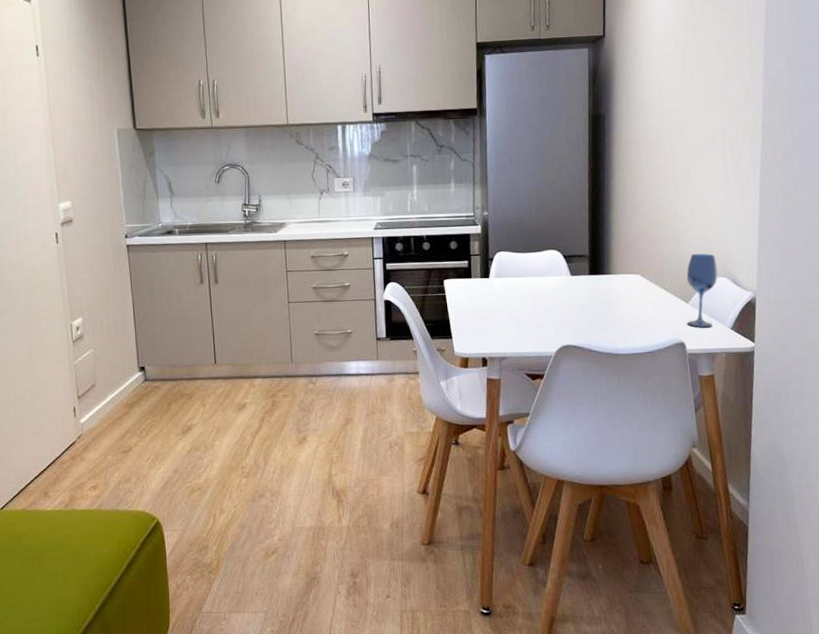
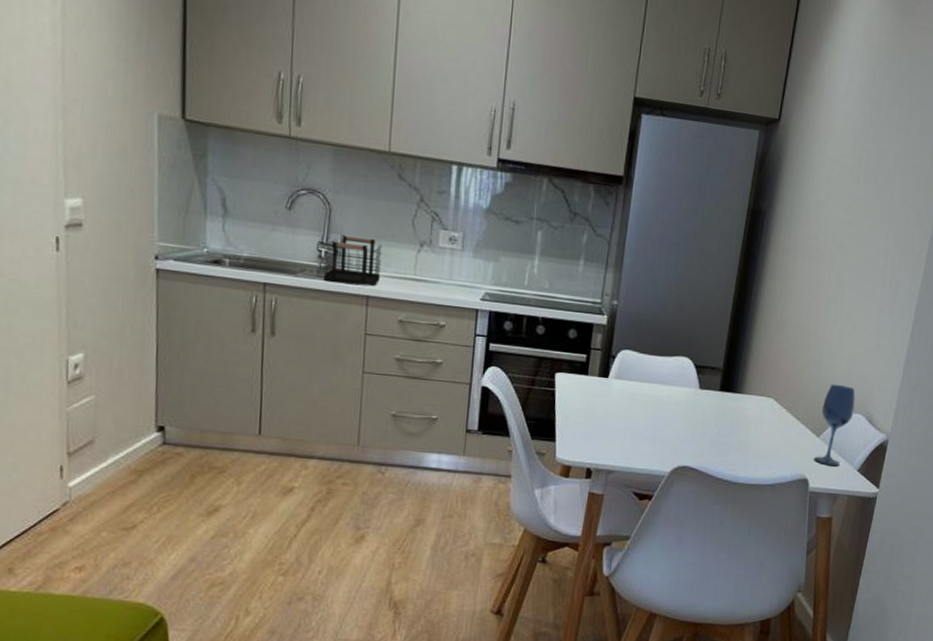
dish rack: none [247,194,293,234] -> present [323,235,382,287]

